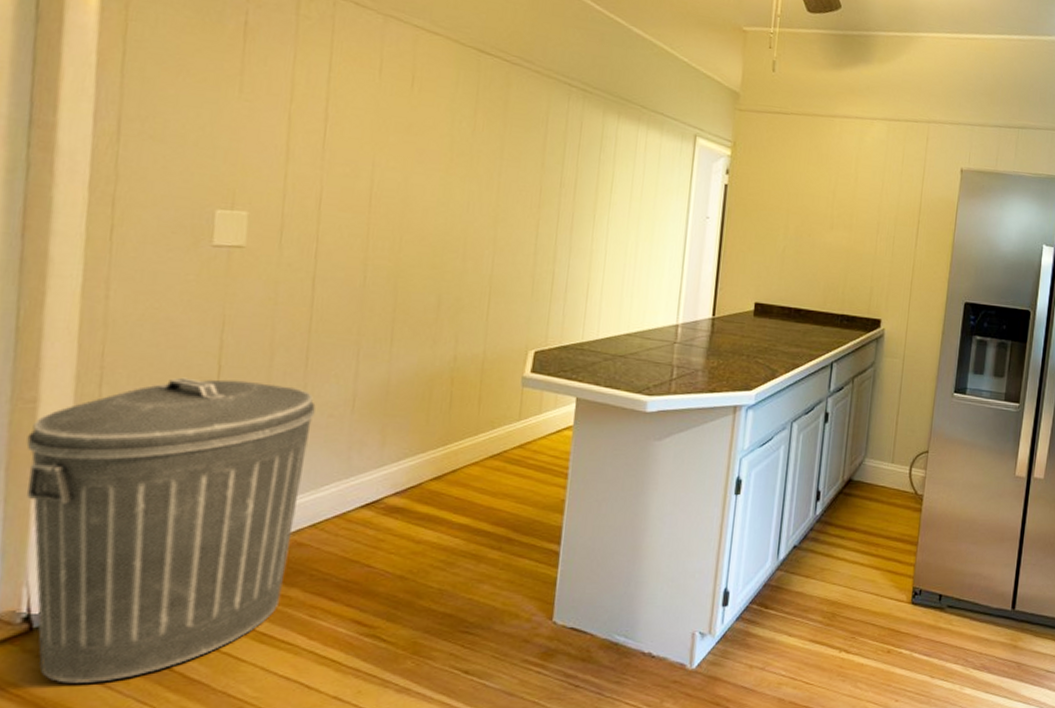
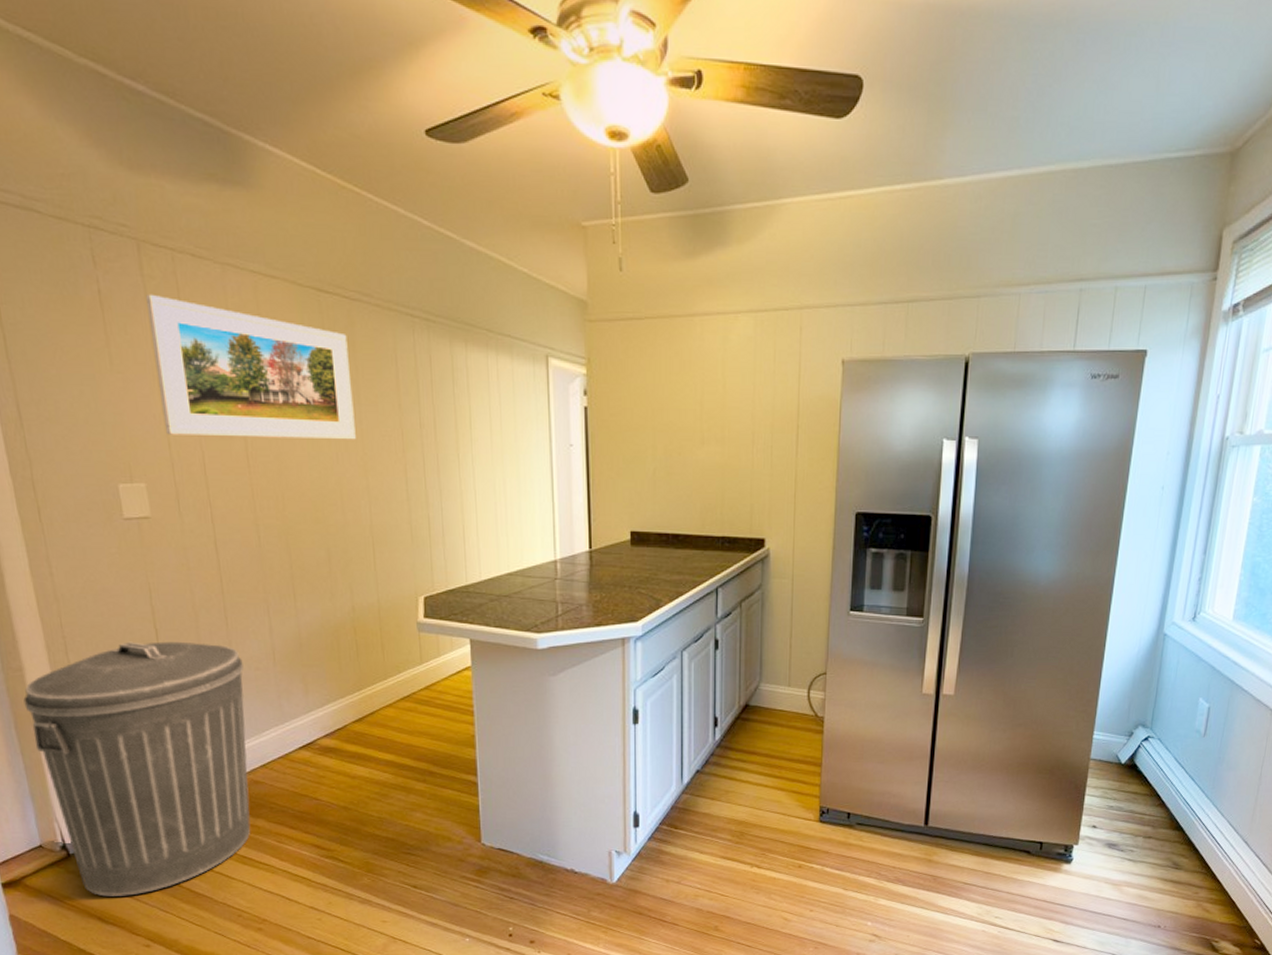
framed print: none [284,32,501,192] -> present [146,294,356,440]

